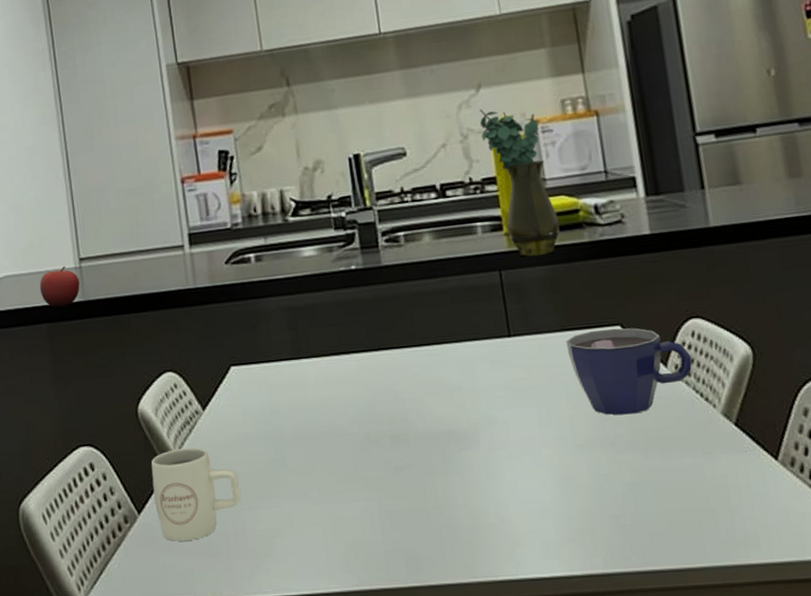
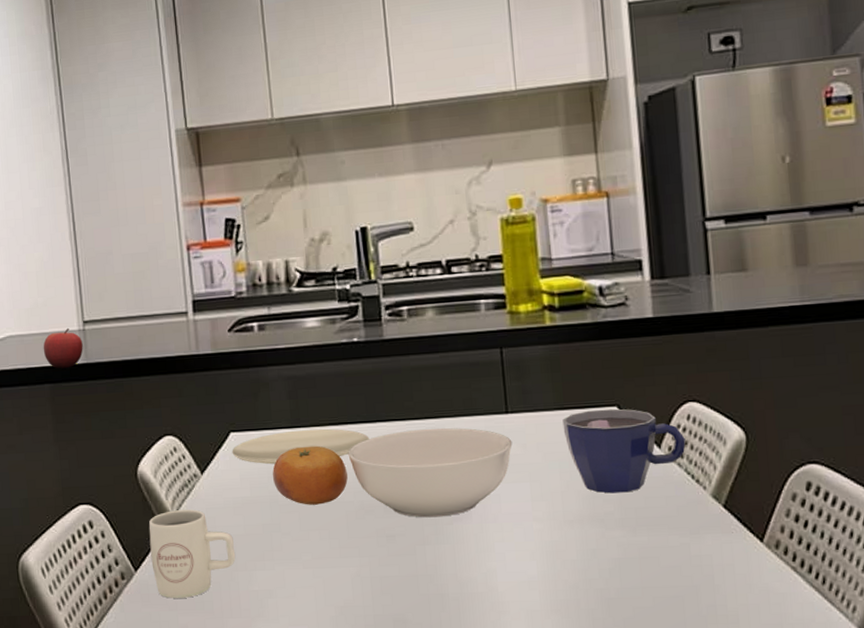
plate: none [233,359,372,398] -> present [232,428,370,465]
fruit: none [275,376,352,439] -> present [273,445,348,505]
bowl: none [350,353,517,448] -> present [348,428,513,518]
vase: present [480,109,560,257] -> none [489,186,563,335]

